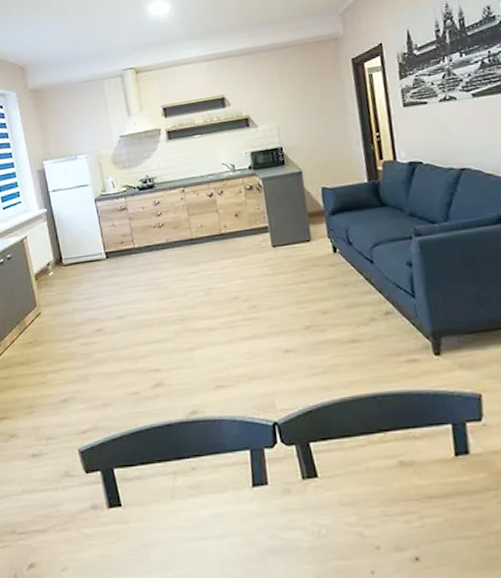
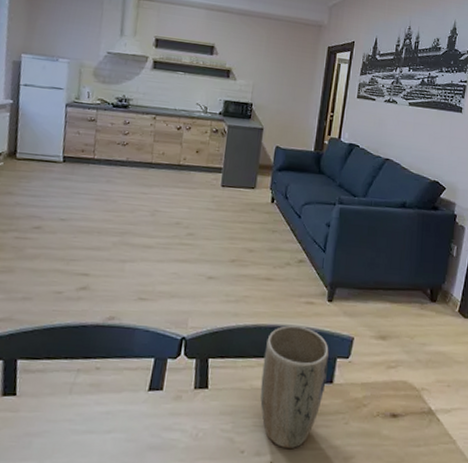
plant pot: none [371,389,462,539] -> present [260,325,330,448]

